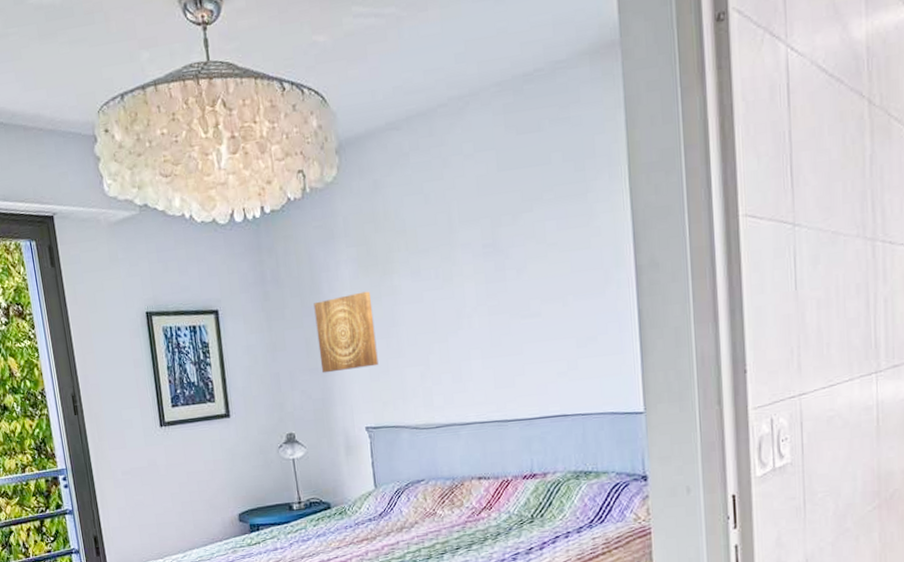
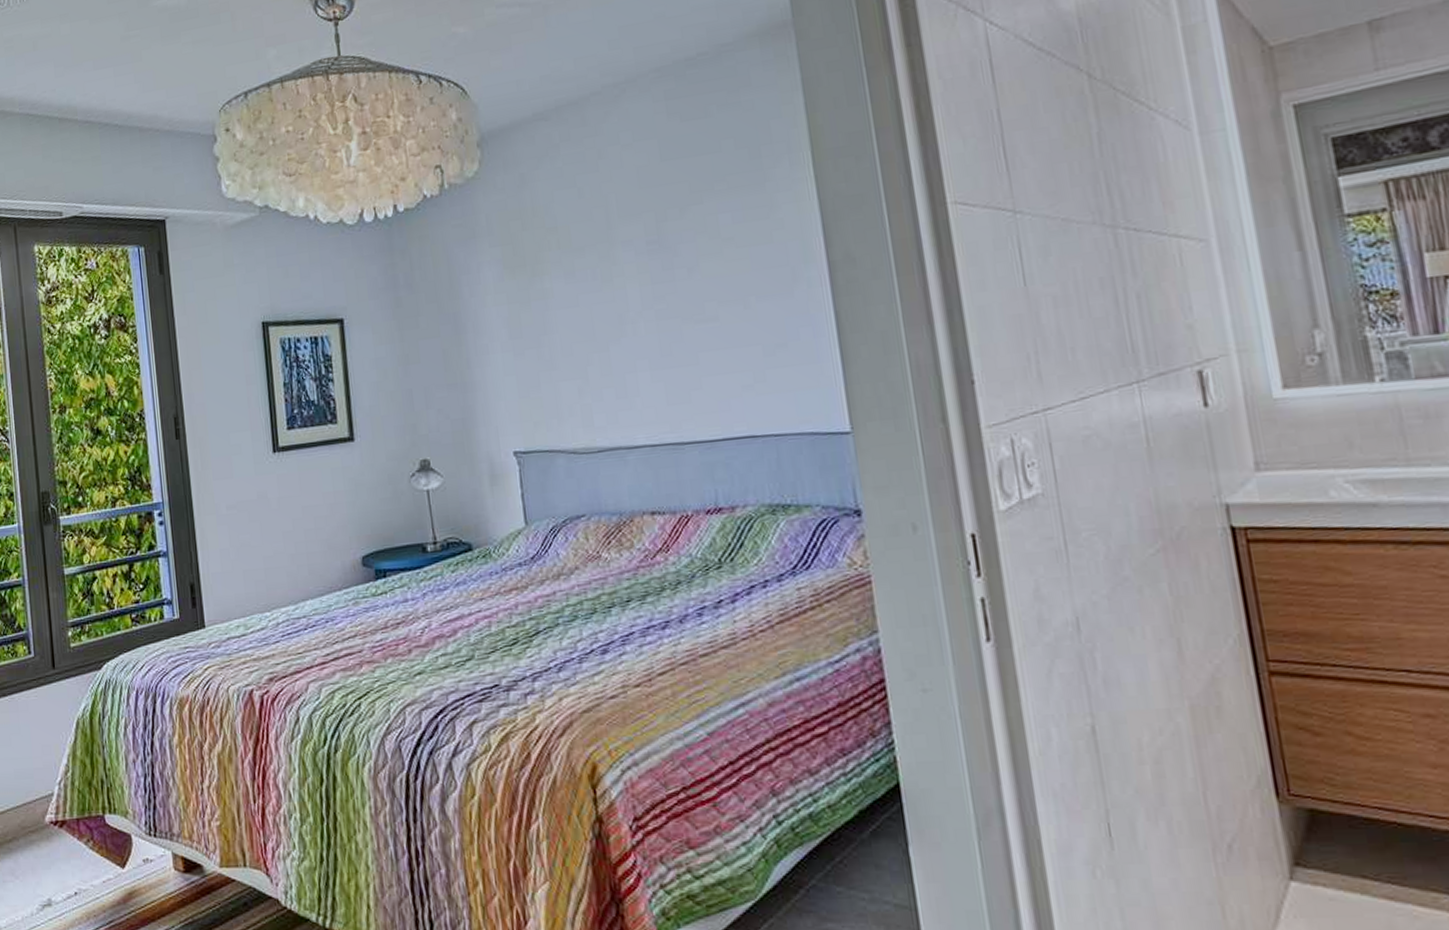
wall art: present [314,291,379,374] -> none [452,295,528,389]

